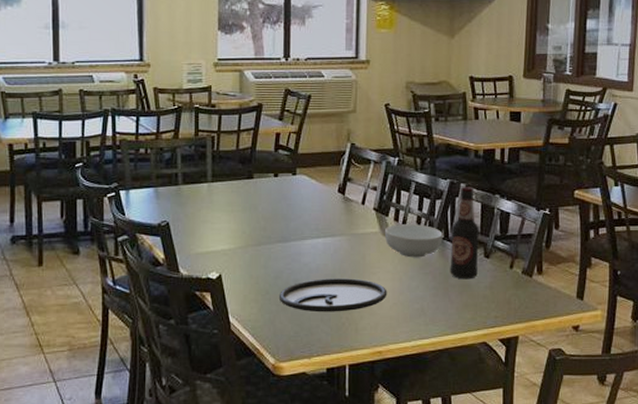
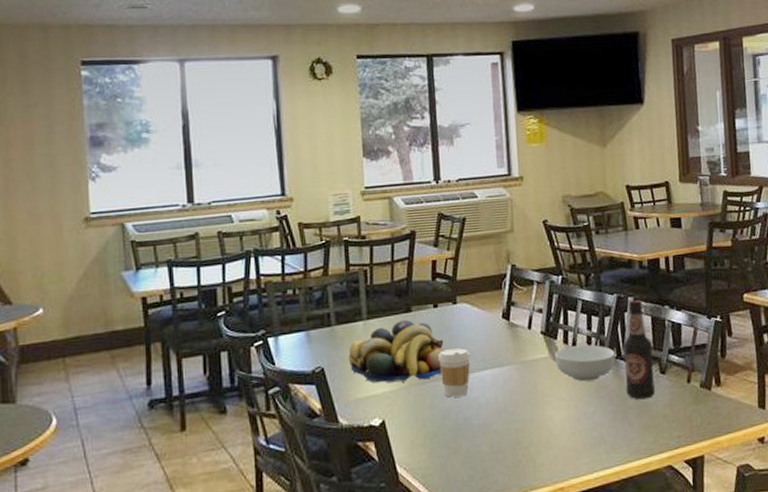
fruit bowl: none [192,186,281,242] -> present [348,320,444,383]
coffee cup: none [275,216,305,260] -> present [438,348,471,398]
plate: present [278,278,387,313] -> none [448,410,564,452]

